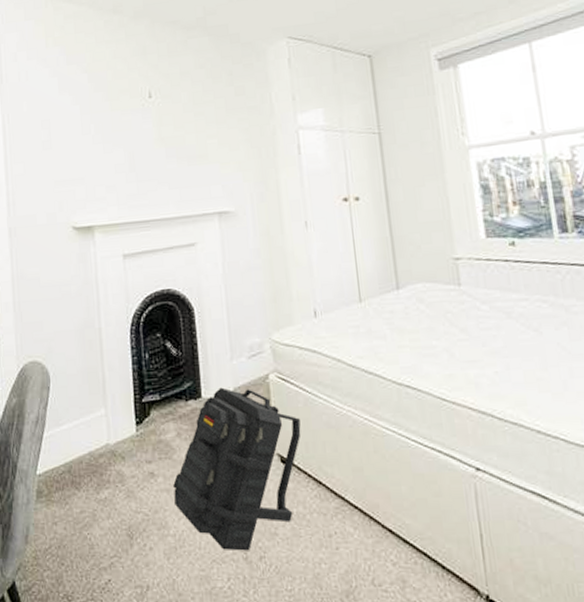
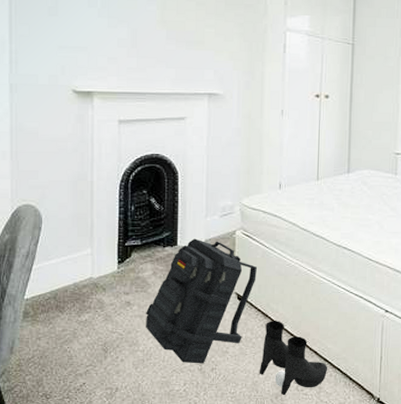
boots: none [319,489,411,594] -> present [259,321,328,396]

